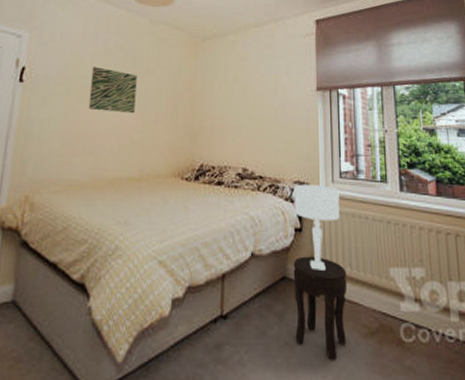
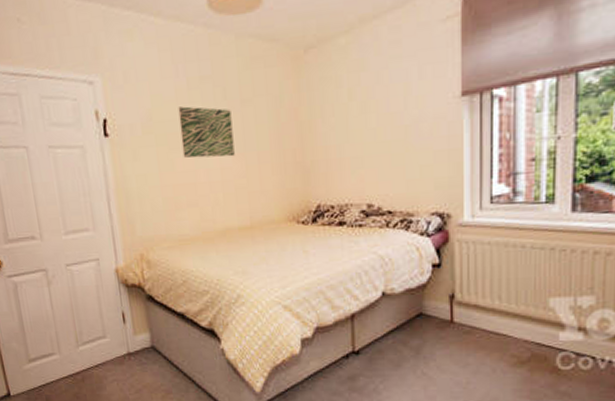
side table: present [293,256,348,360] -> none [430,291,495,387]
table lamp: present [294,184,340,271] -> none [431,214,489,305]

